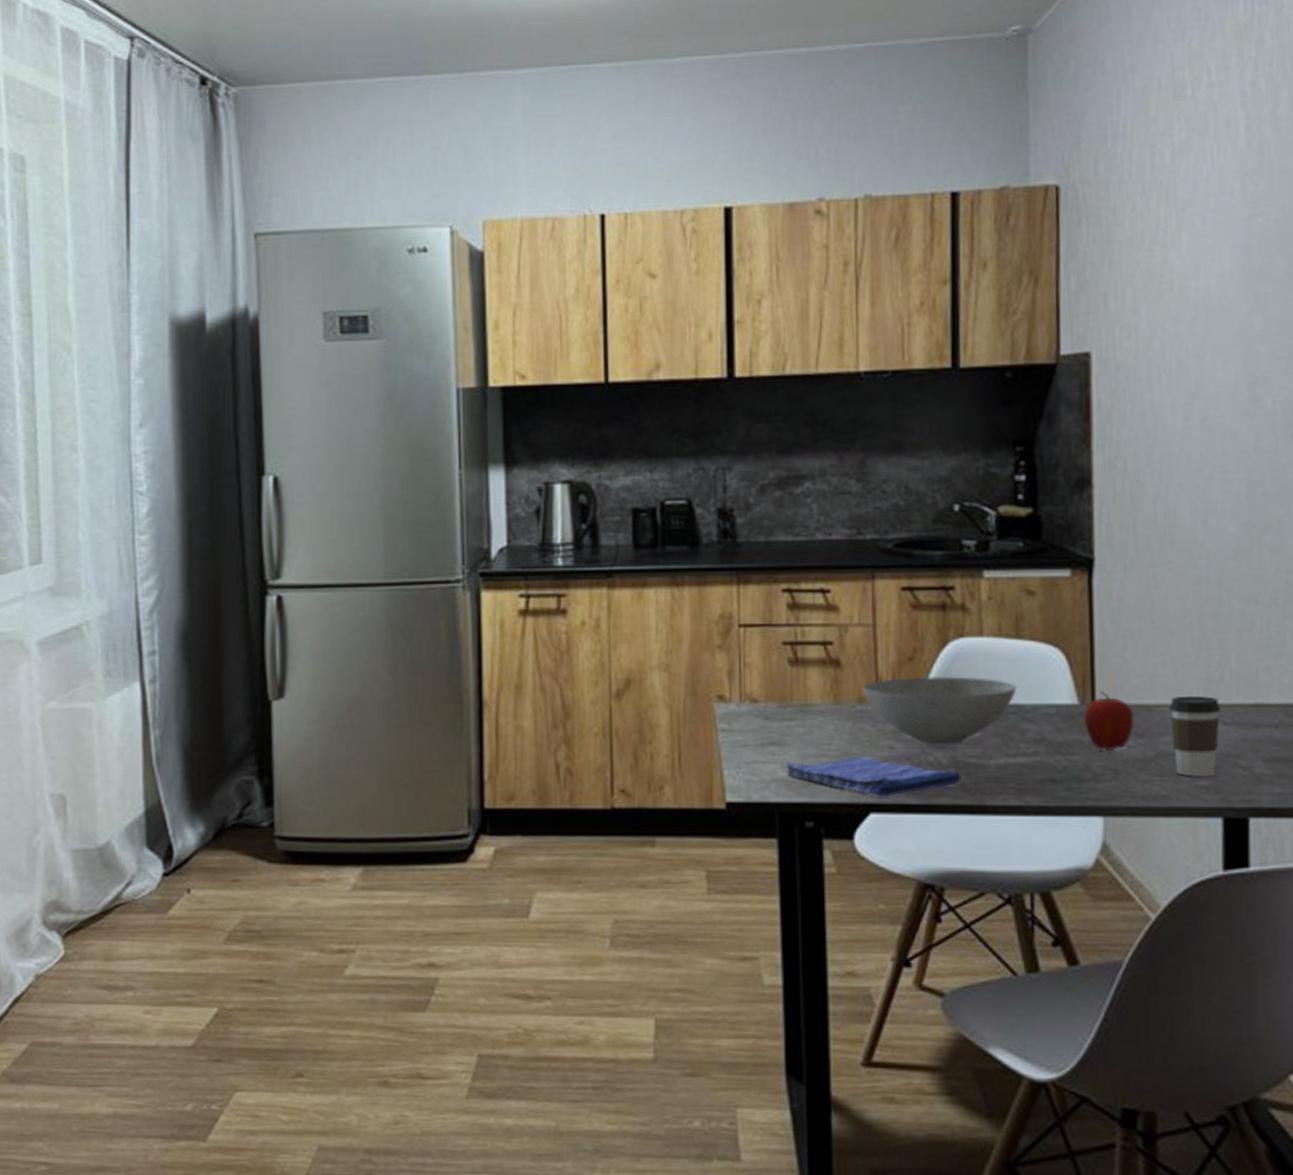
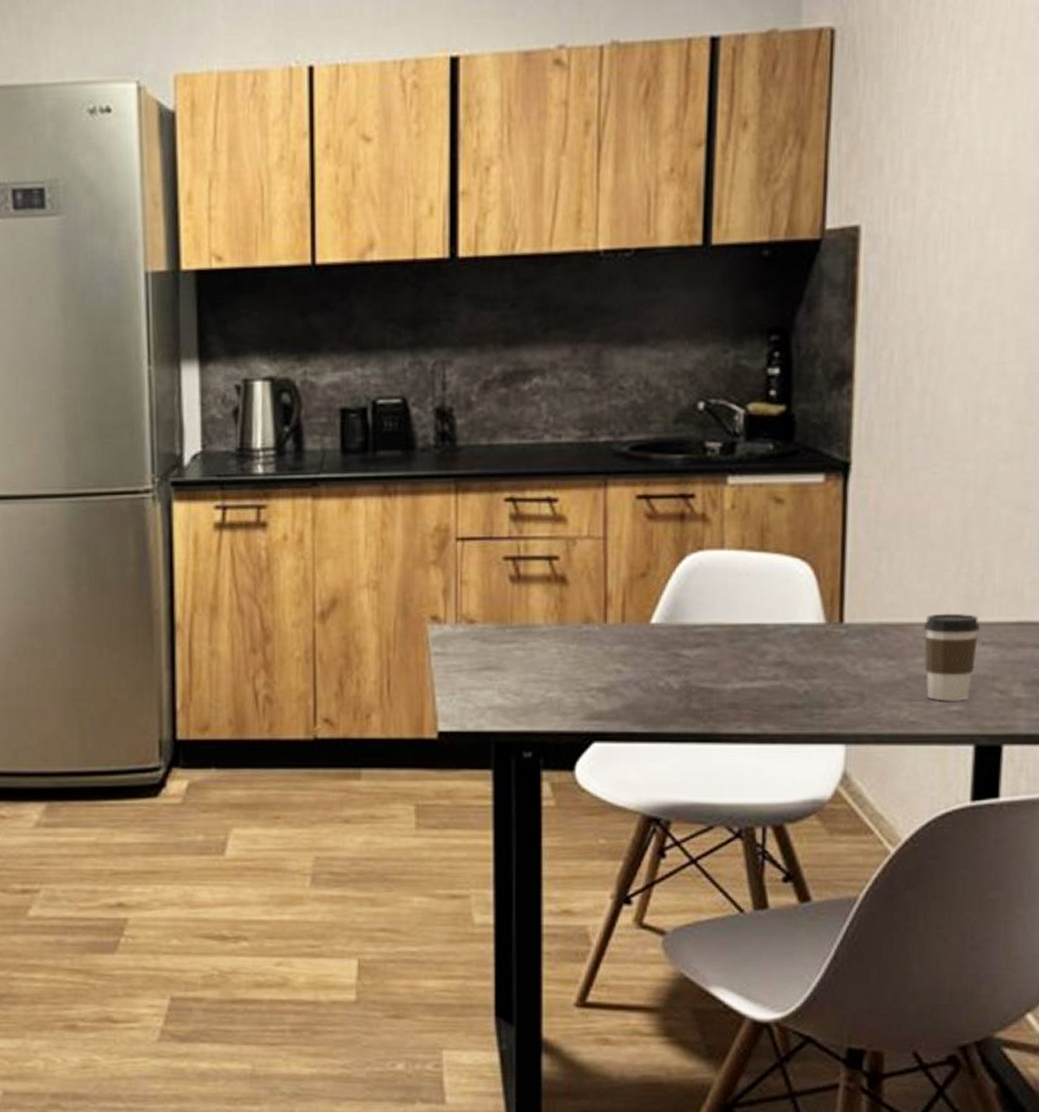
dish towel: present [786,755,962,797] -> none [504,680,695,725]
bowl: present [862,677,1017,746] -> none [589,594,758,670]
fruit: present [1083,691,1134,750] -> none [829,609,885,673]

